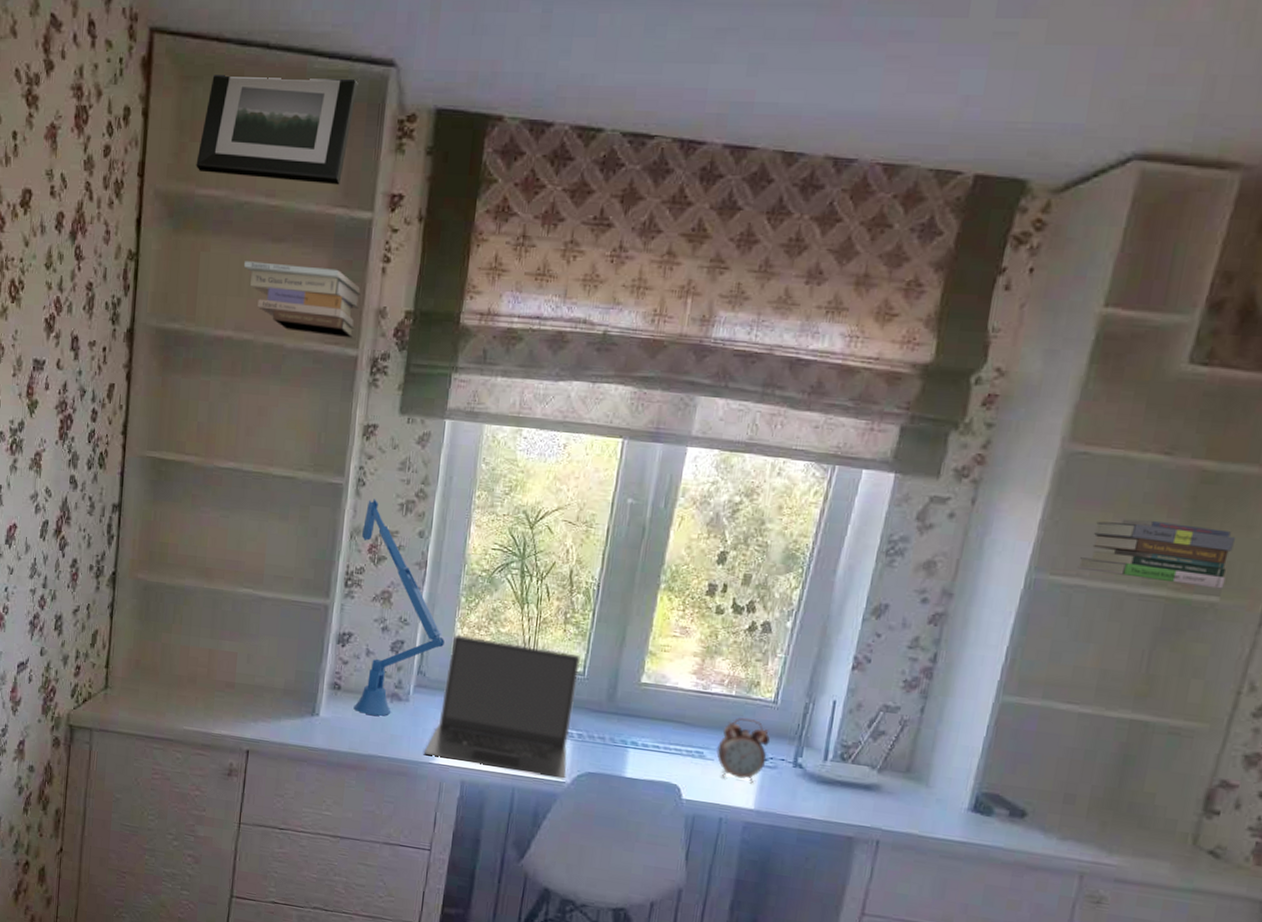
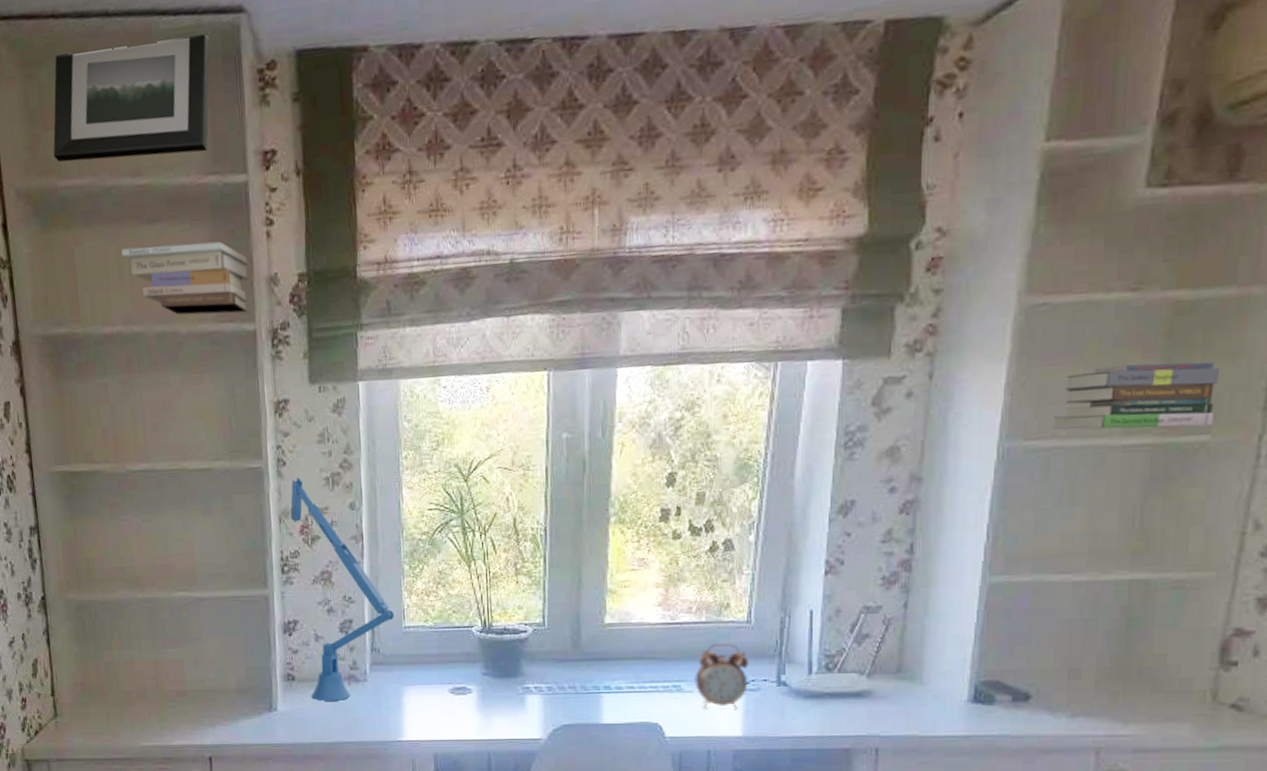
laptop: present [424,635,581,780] -> none [392,604,541,737]

